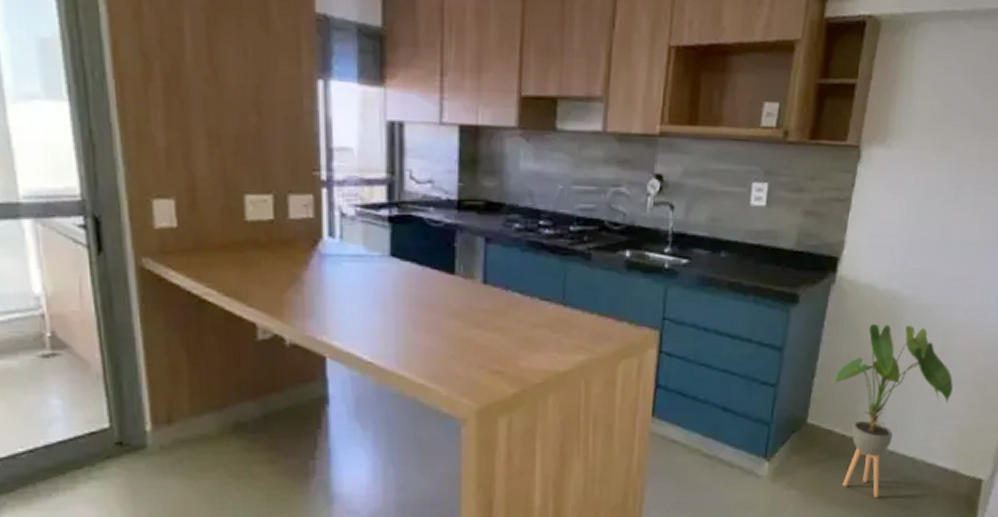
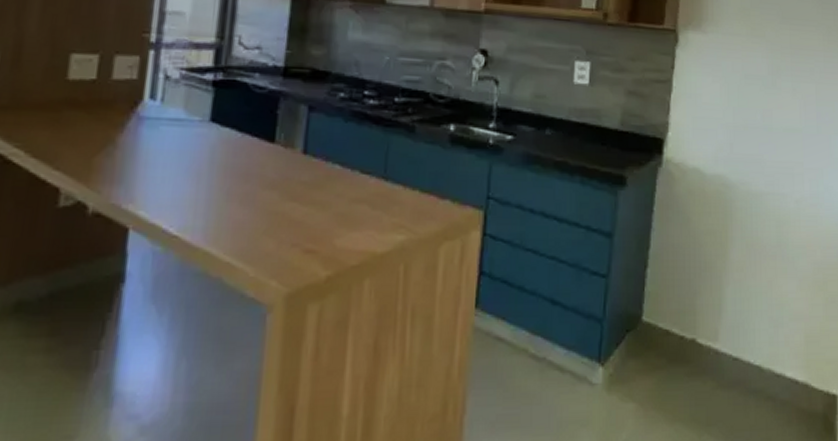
house plant: present [831,324,953,498] -> none [665,211,793,414]

